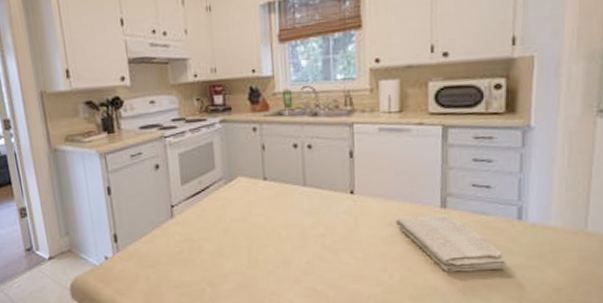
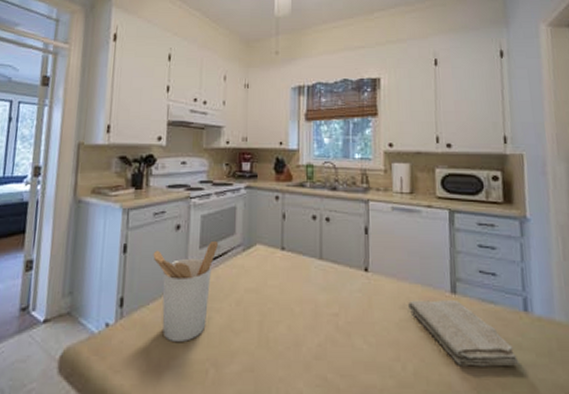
utensil holder: none [137,177,199,268] -> present [153,242,218,342]

